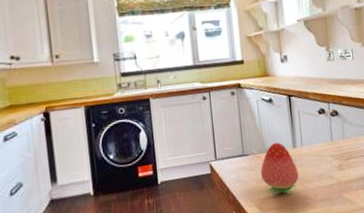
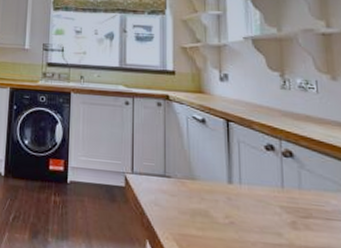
fruit: present [260,142,299,194] -> none [183,170,233,240]

